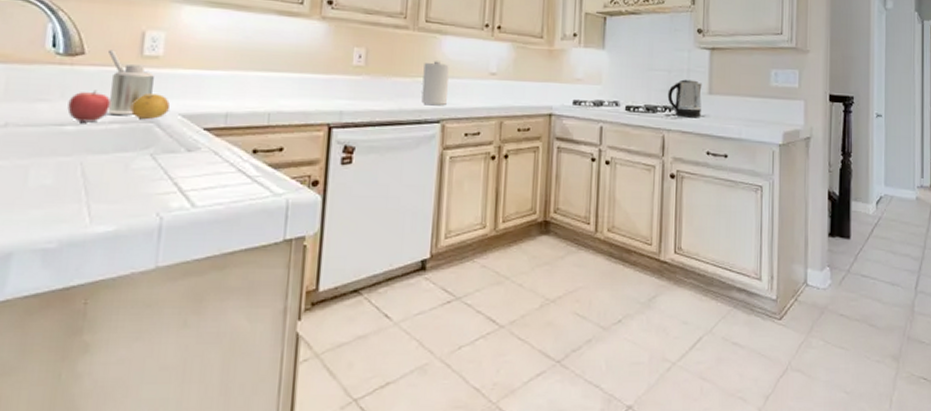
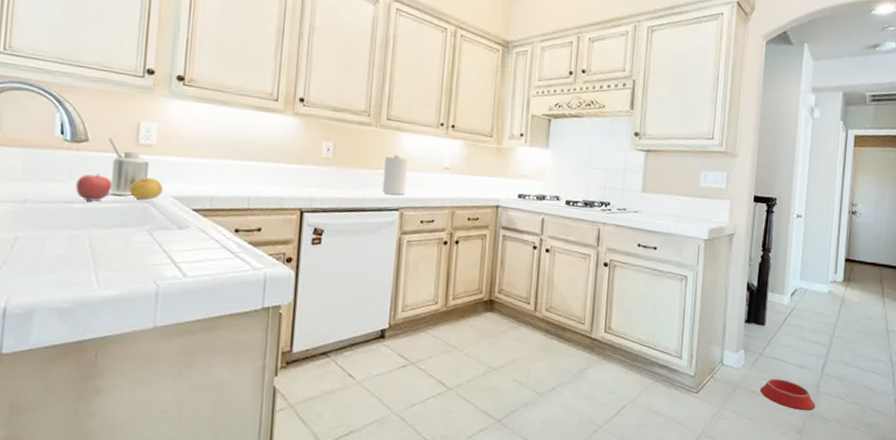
kettle: present [667,79,702,118] -> none [604,178,636,213]
pet bowl: none [850,299,911,334] -> present [760,379,815,410]

